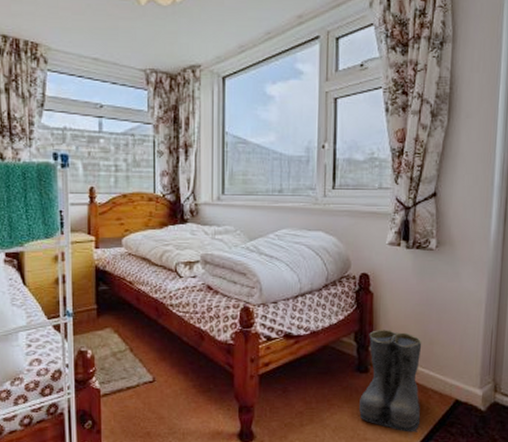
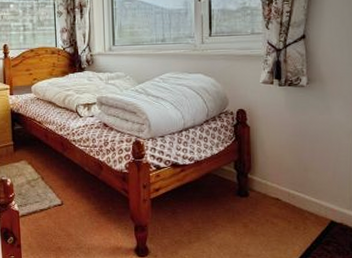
boots: present [359,330,422,432] -> none [241,159,298,250]

